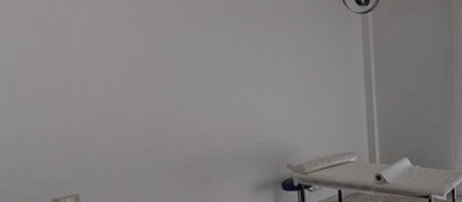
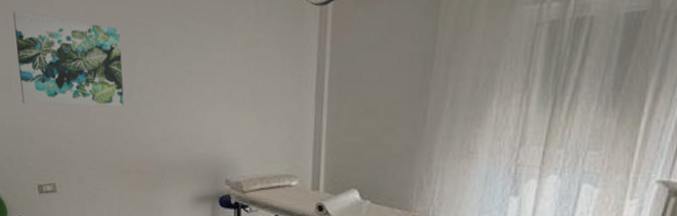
wall art: none [20,13,170,111] -> present [13,10,124,107]

